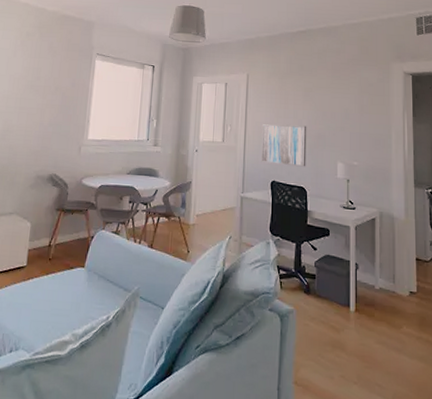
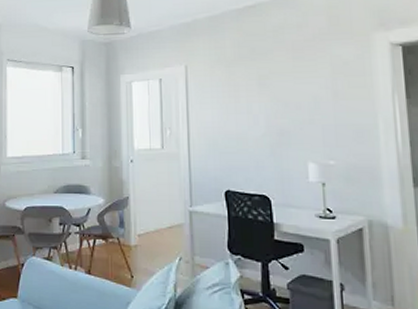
wall art: present [261,124,307,167] -> none [209,121,268,171]

